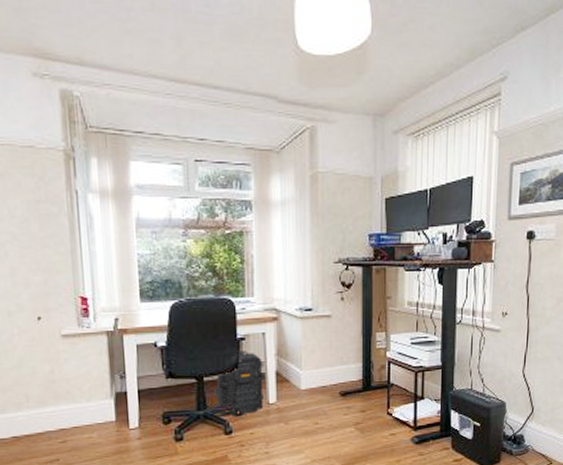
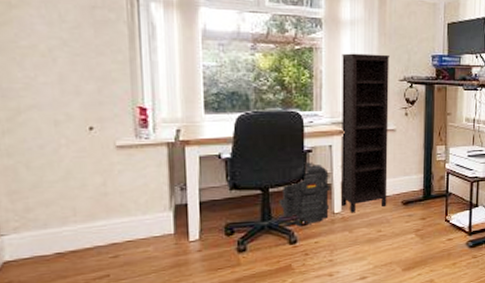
bookcase: none [273,235,324,404] -> present [342,53,389,213]

